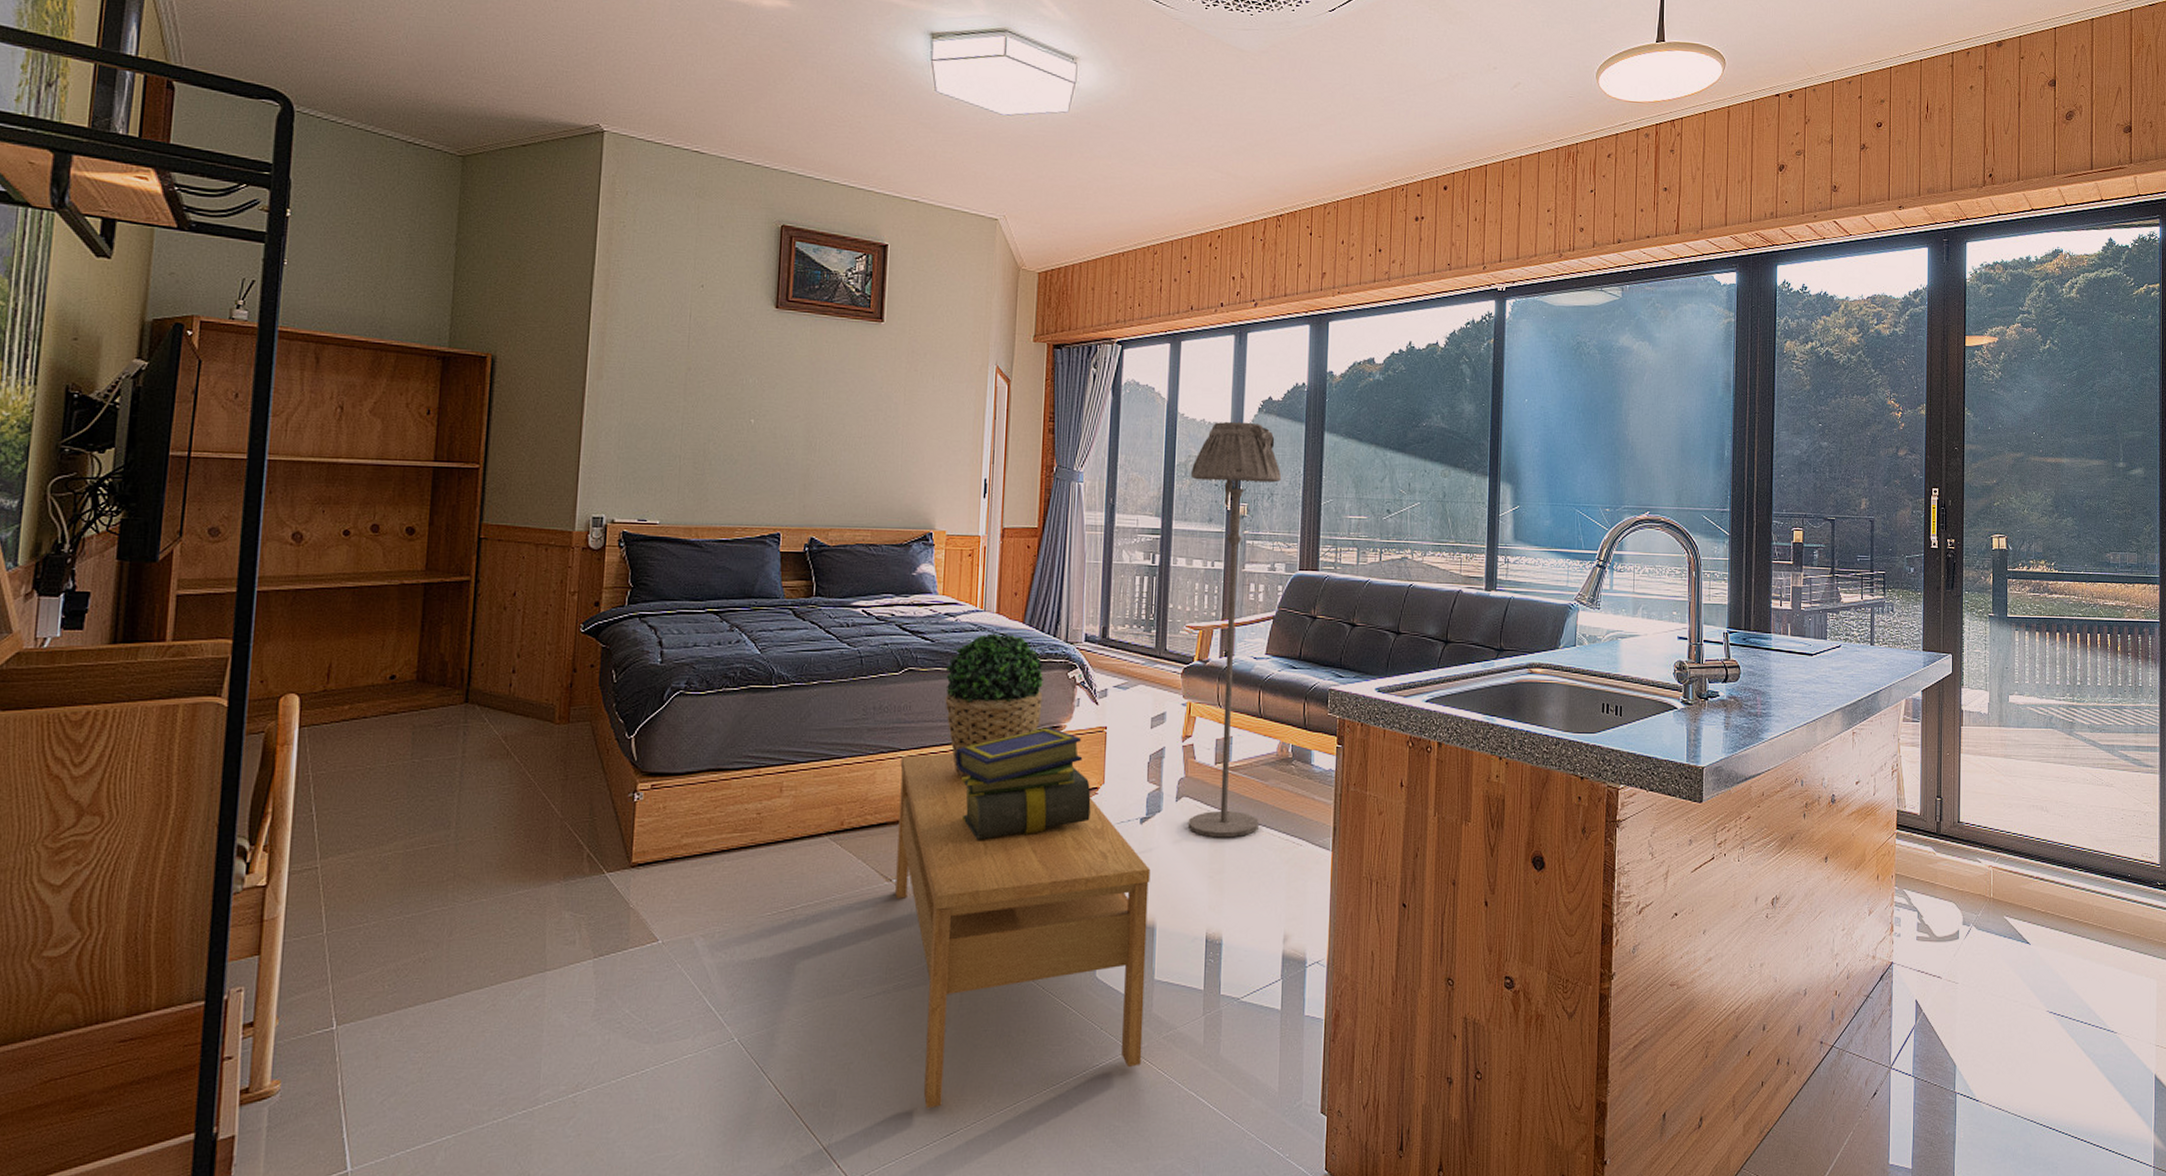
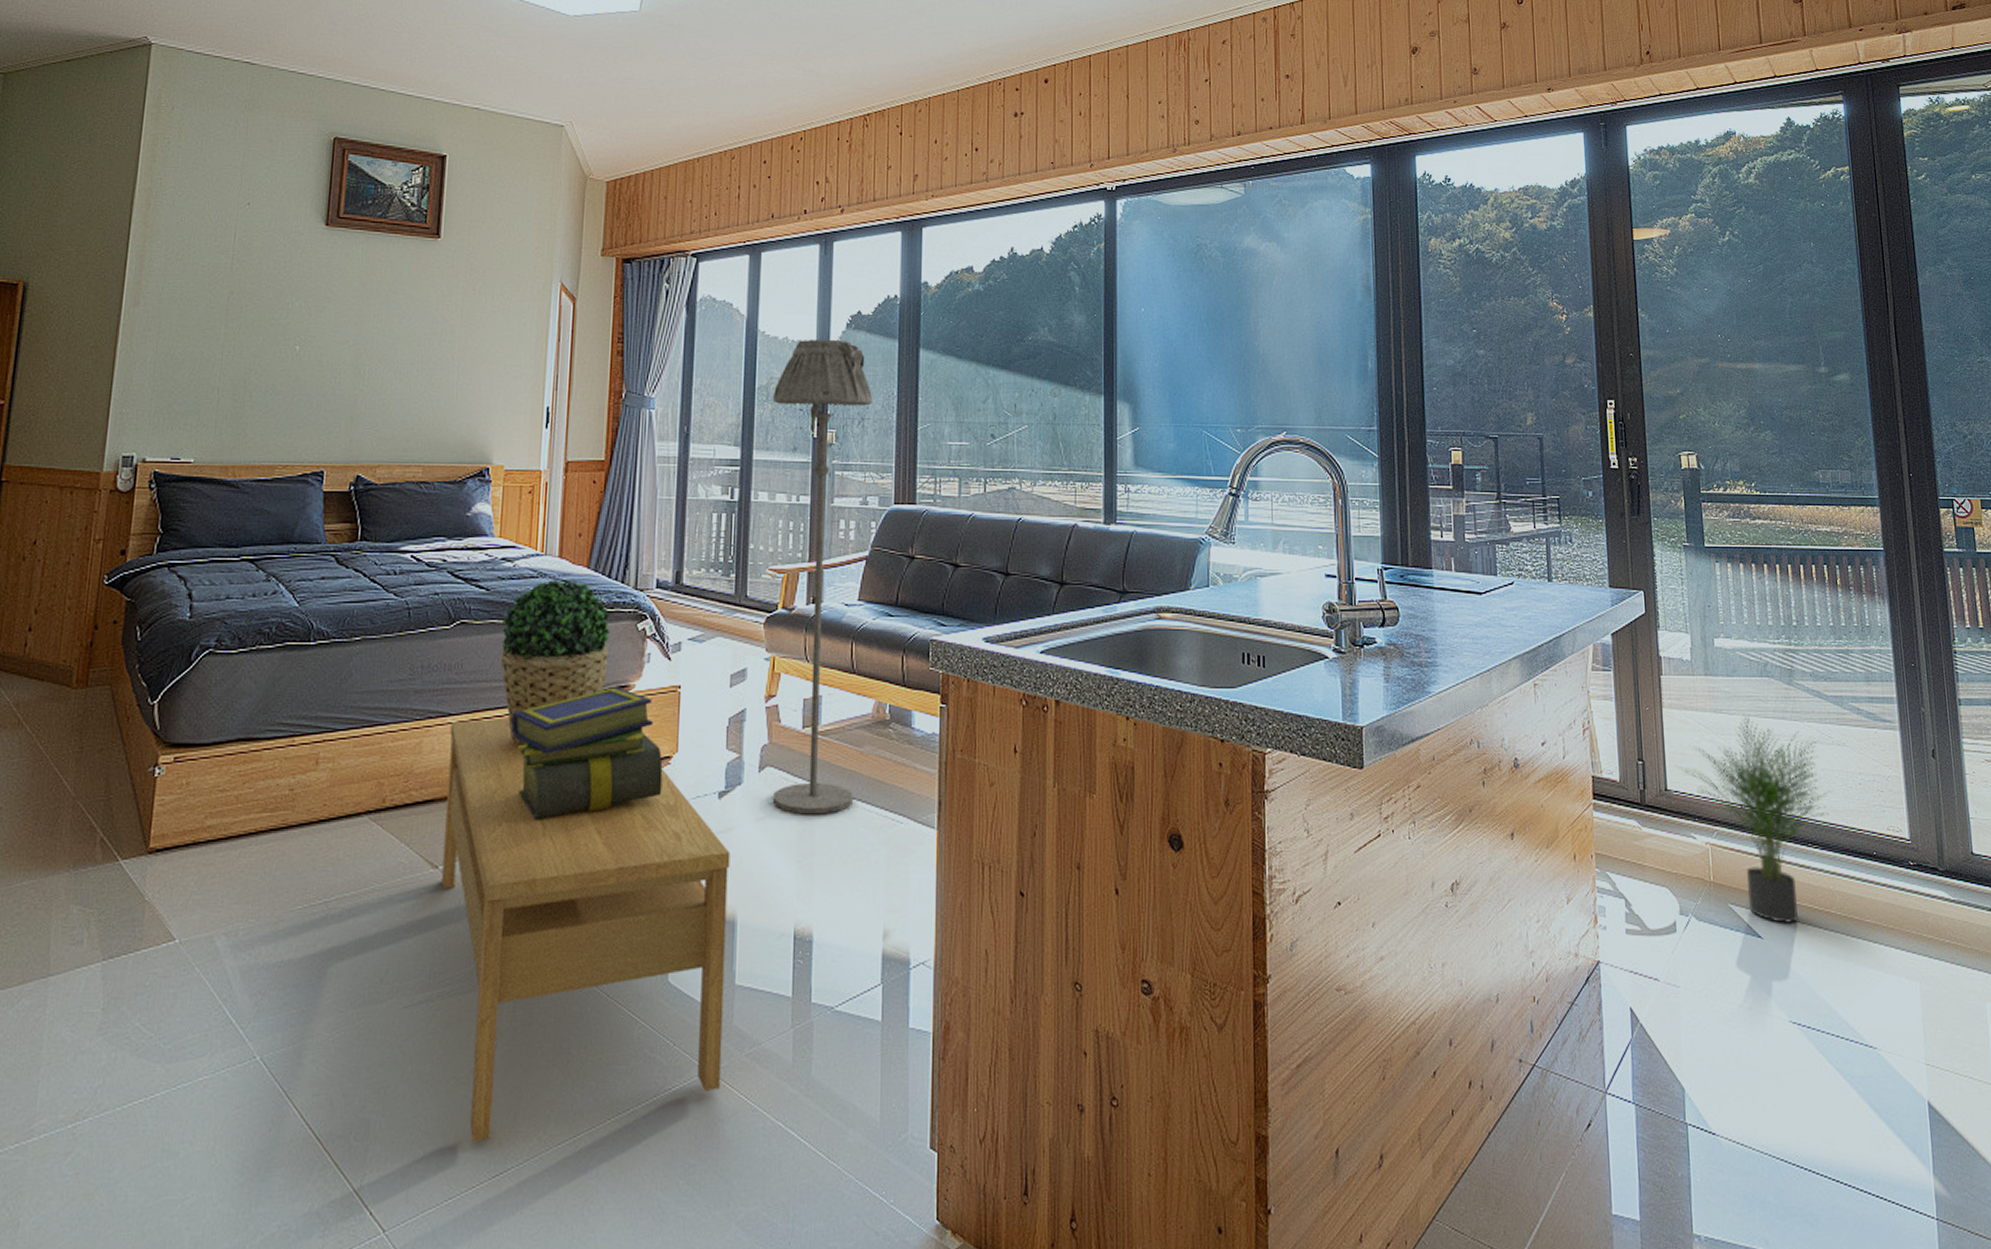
potted plant: none [1970,759,2097,933] -> present [1677,714,1831,925]

